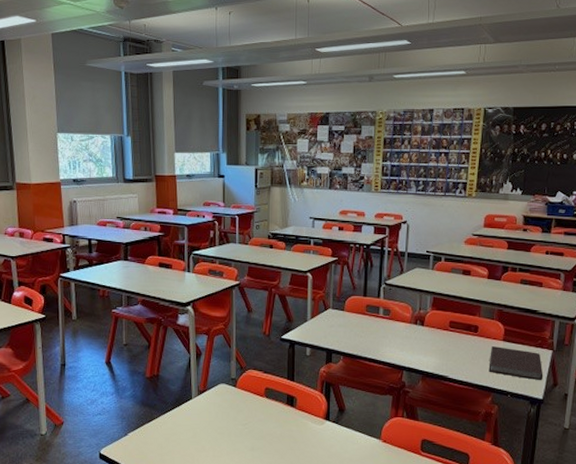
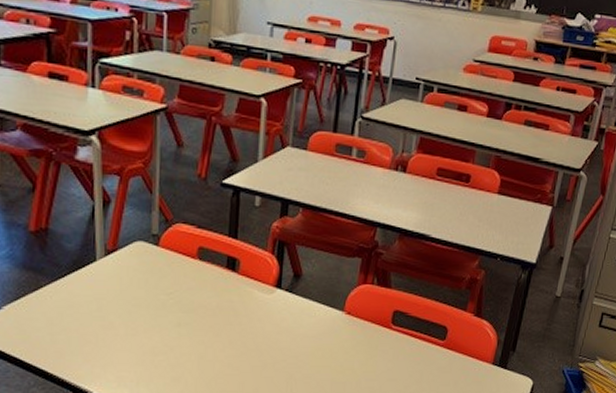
notebook: present [488,346,543,381] -> none [478,200,540,242]

